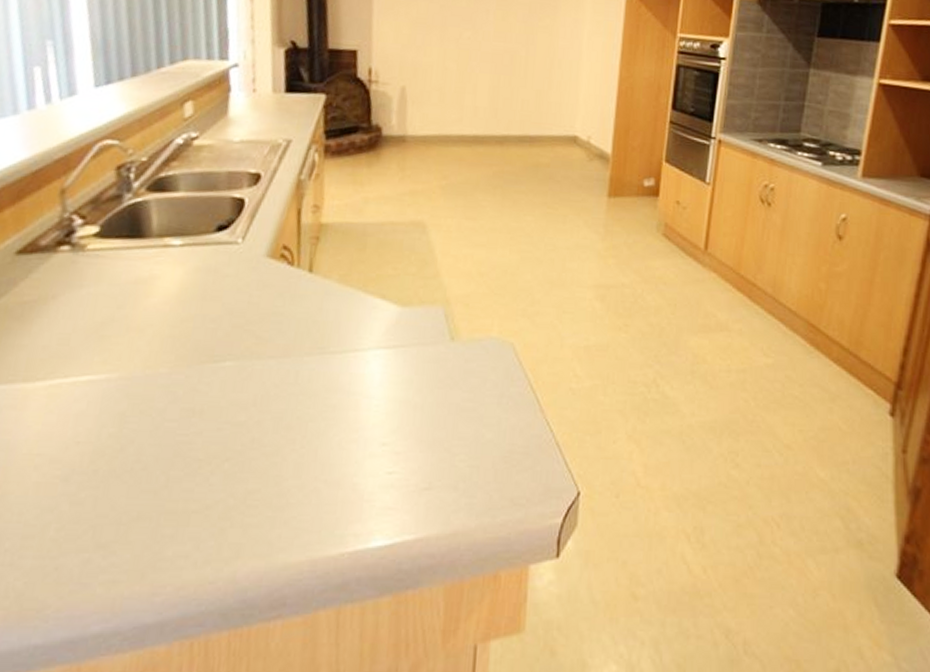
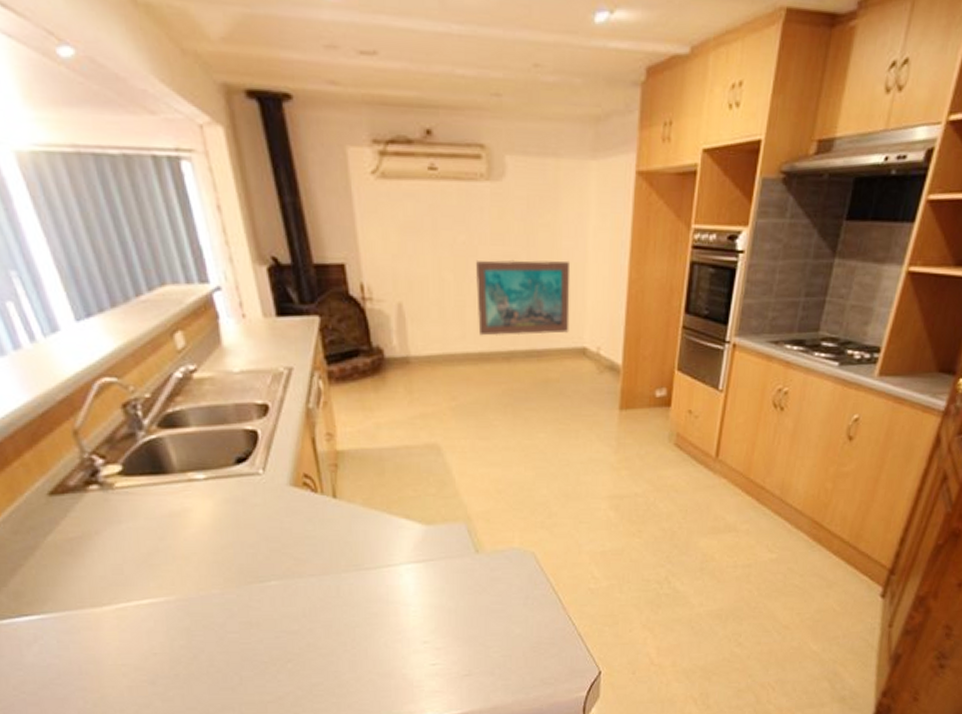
wall art: none [475,54,566,122] -> present [476,259,571,336]

